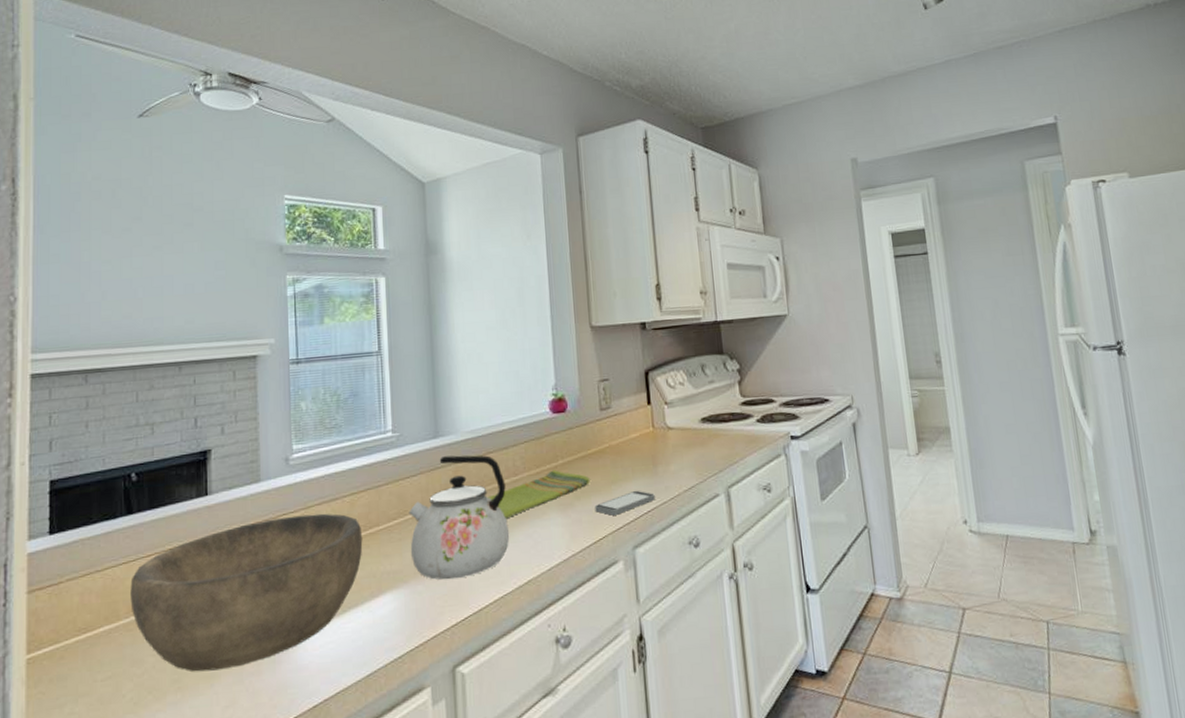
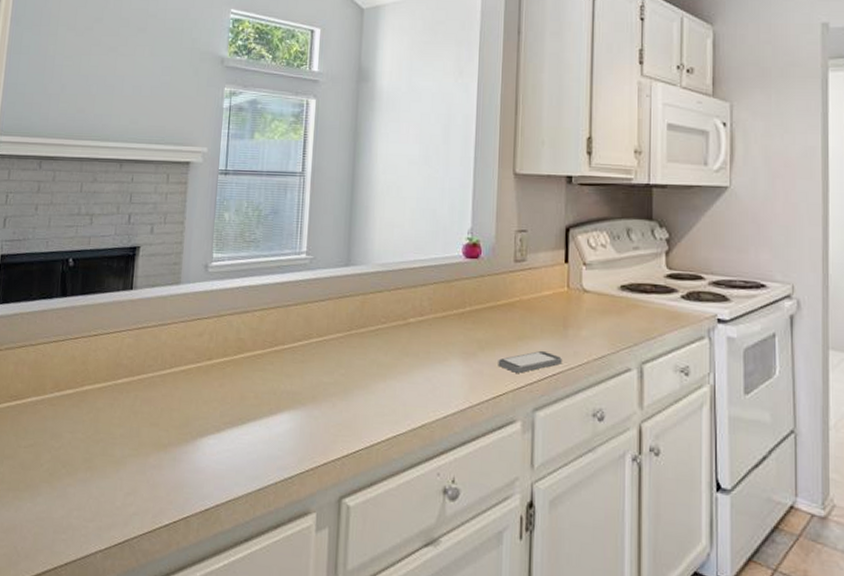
bowl: present [130,513,363,672] -> none [56,321,268,458]
kettle: present [408,455,510,580] -> none [311,285,411,411]
dish towel: present [488,470,590,519] -> none [391,316,496,359]

